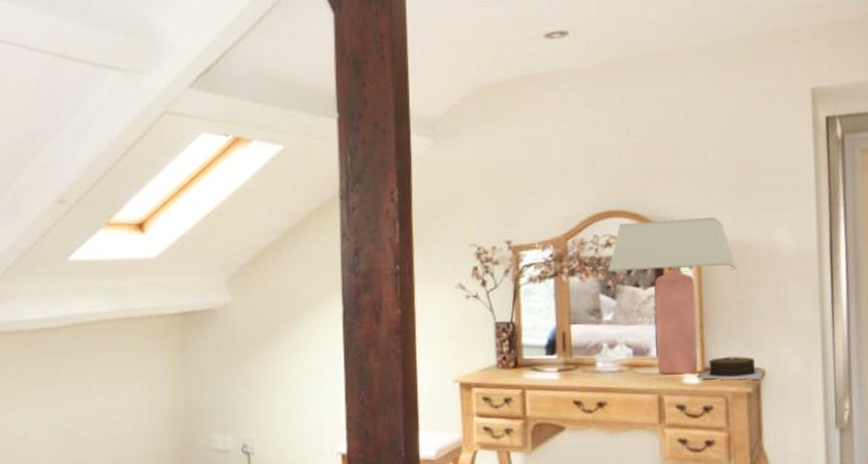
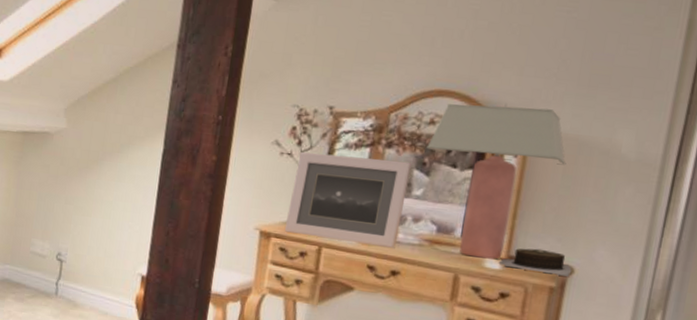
picture frame: none [484,287,598,381] -> present [284,152,412,250]

